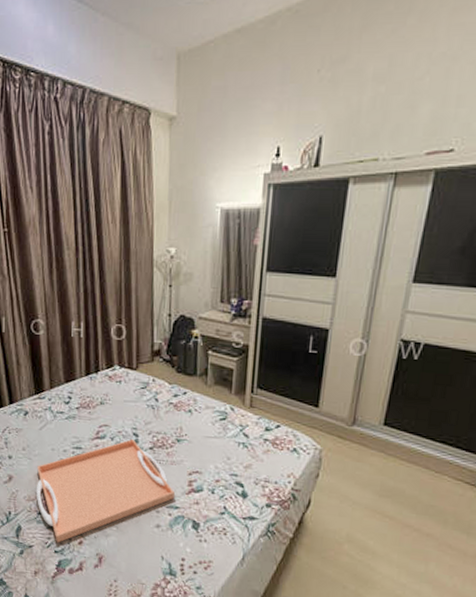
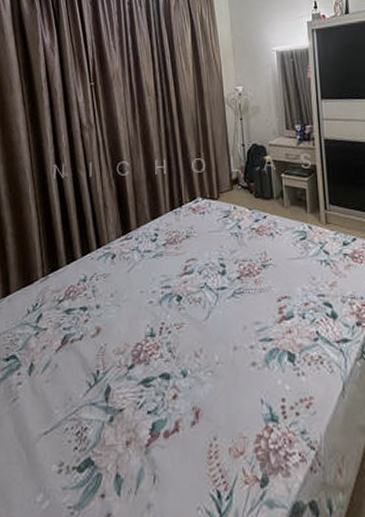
serving tray: present [35,439,175,543] -> none [125,271,267,401]

